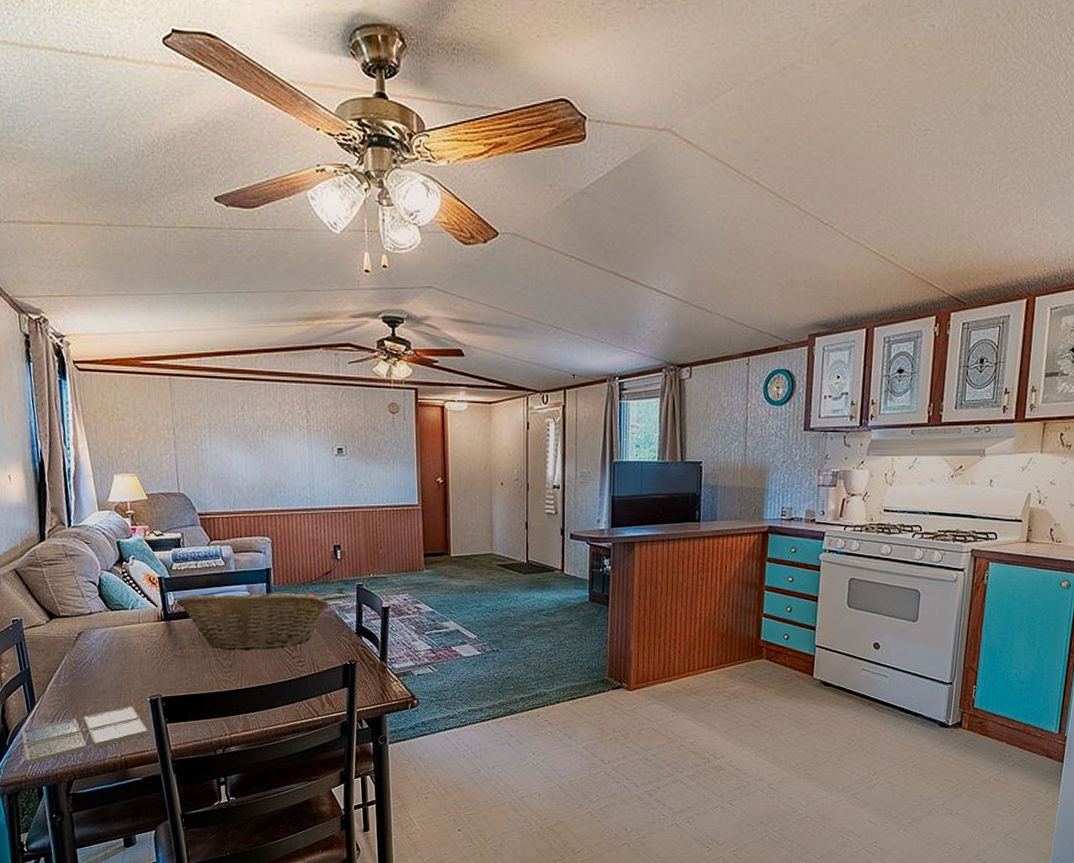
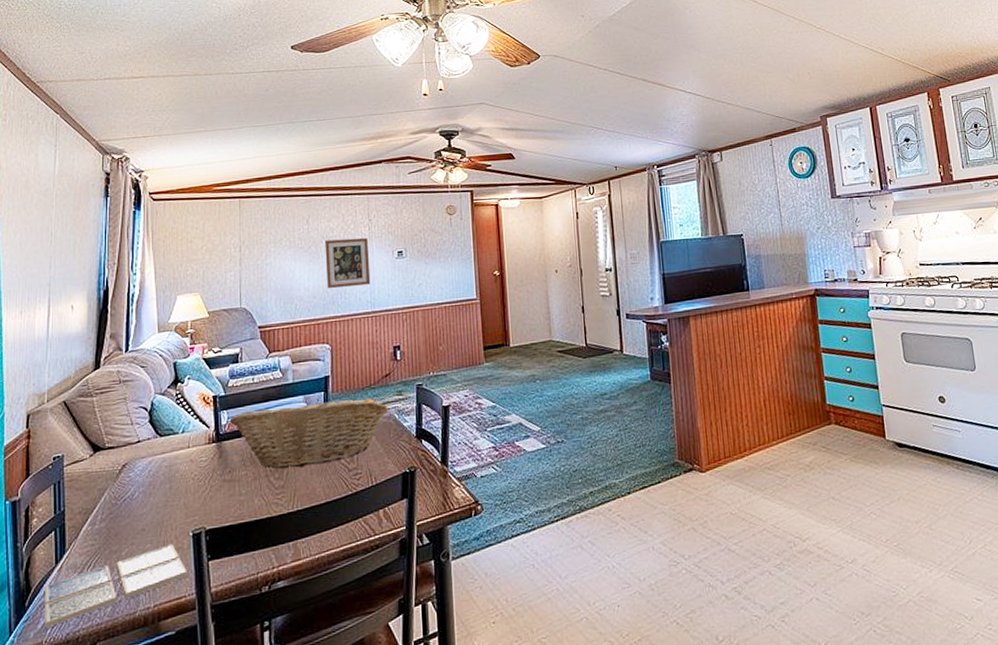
wall art: none [261,430,310,482] -> present [324,237,371,289]

